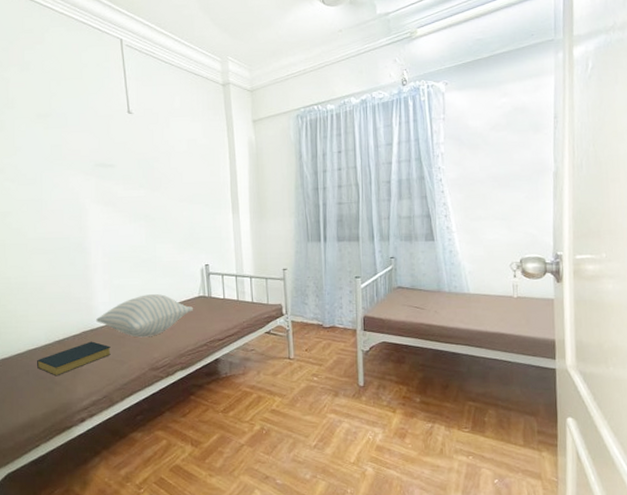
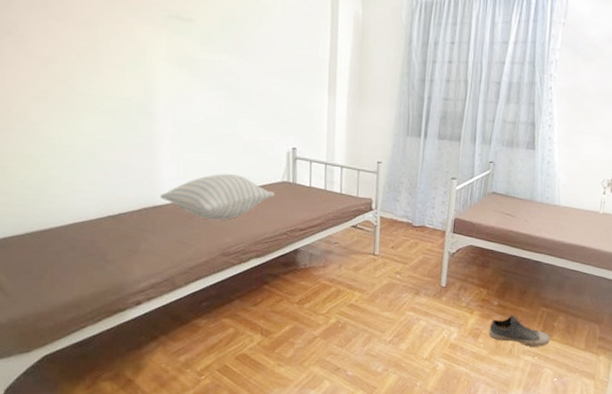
hardback book: present [37,341,111,376] -> none [85,219,176,255]
shoe: none [415,411,484,445] -> present [488,314,551,347]

